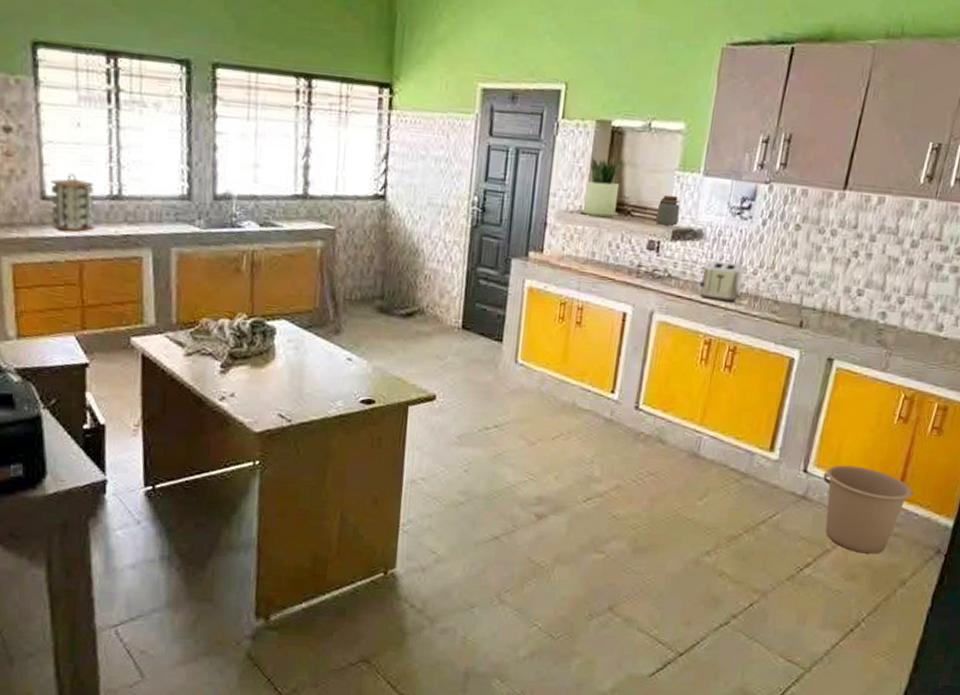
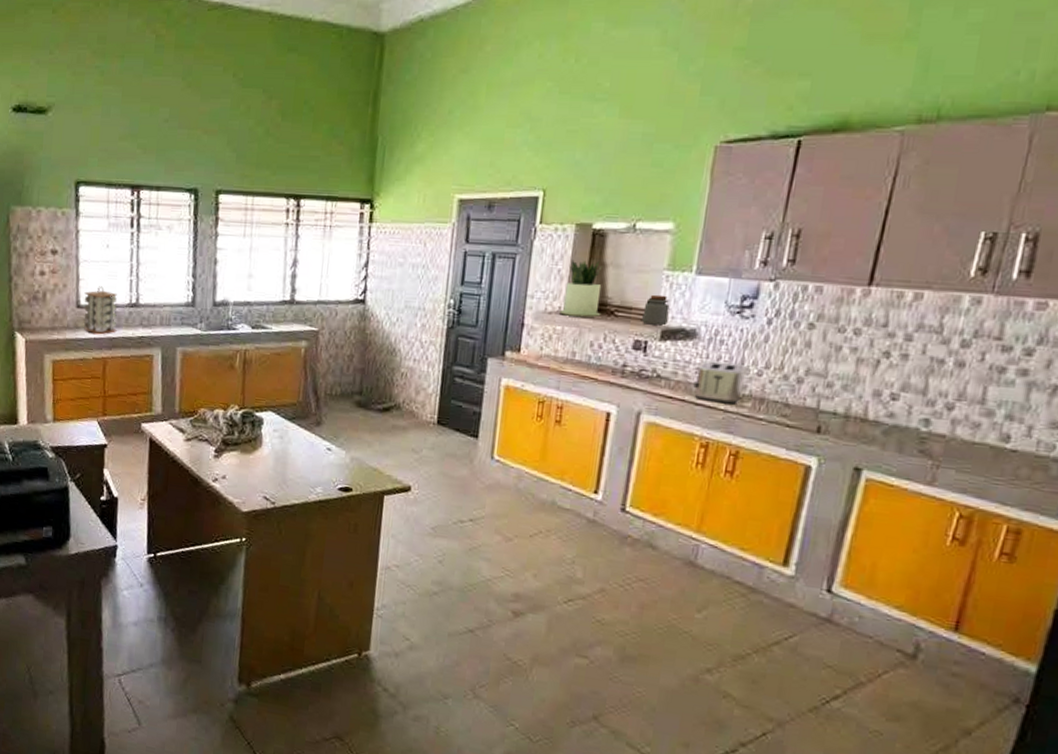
bucket: present [822,465,914,554] -> none [852,587,979,694]

